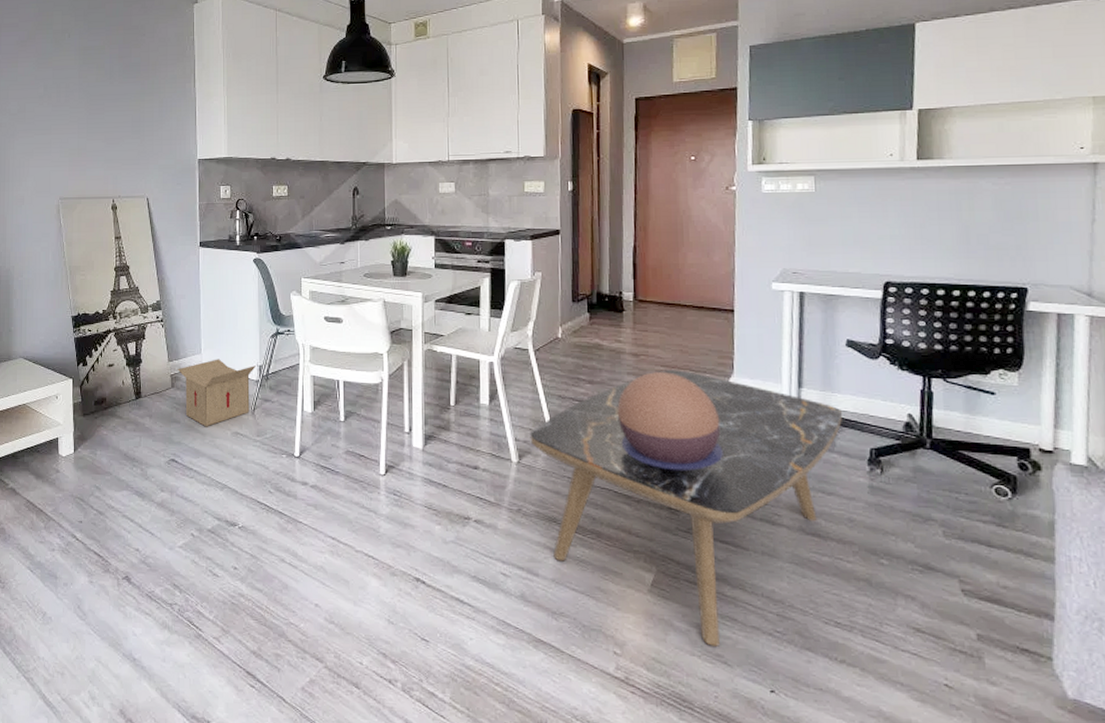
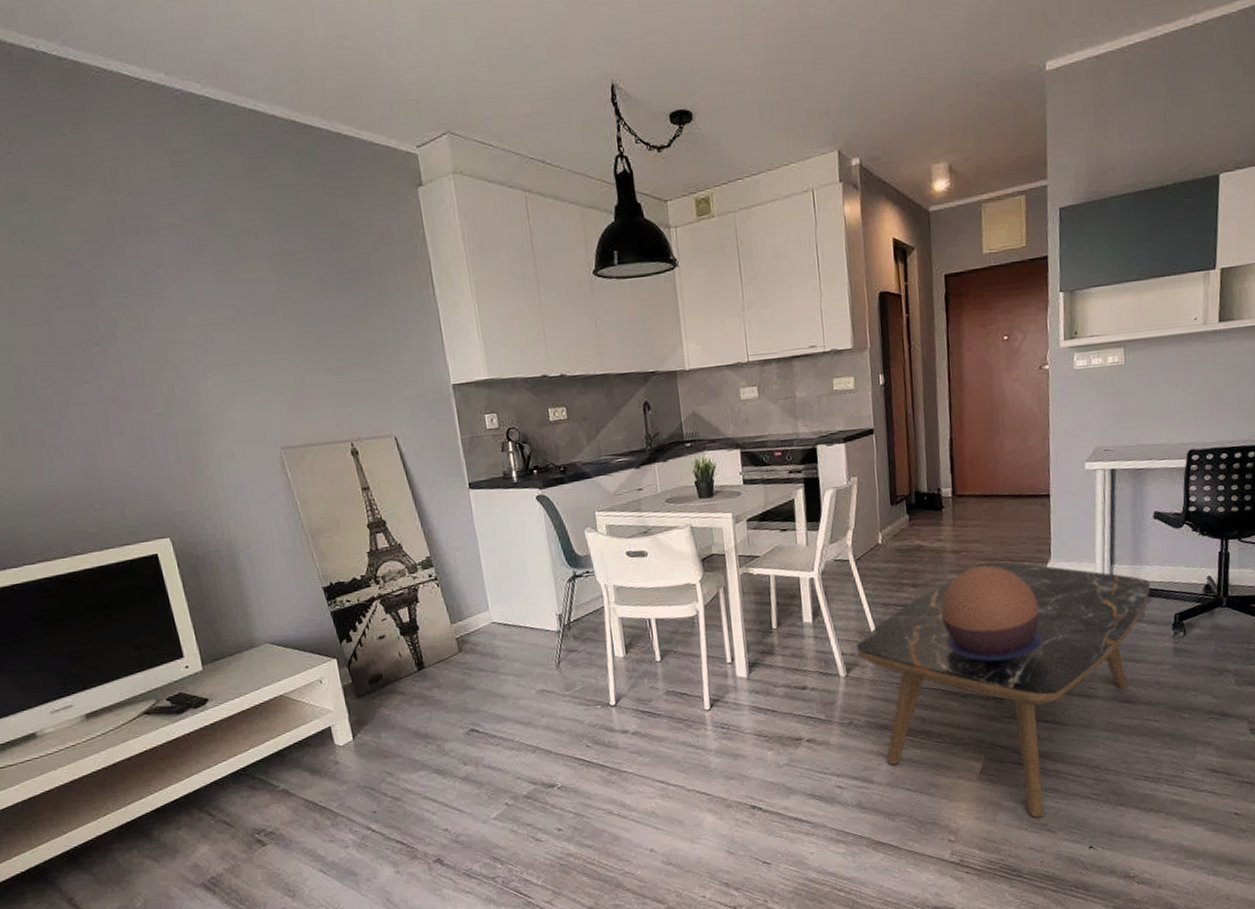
cardboard box: present [177,359,256,427] -> none [462,613,555,690]

